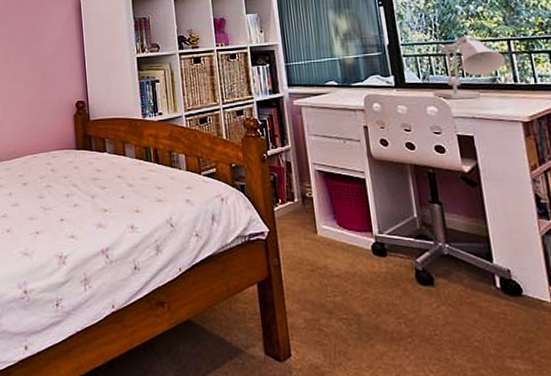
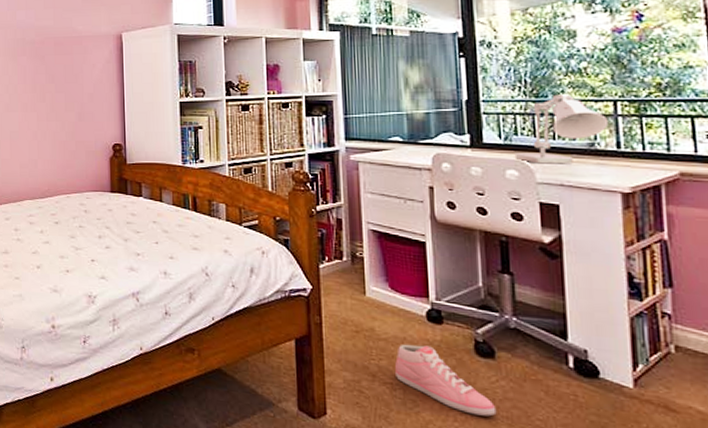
sneaker: none [348,278,441,342] -> present [394,344,497,417]

